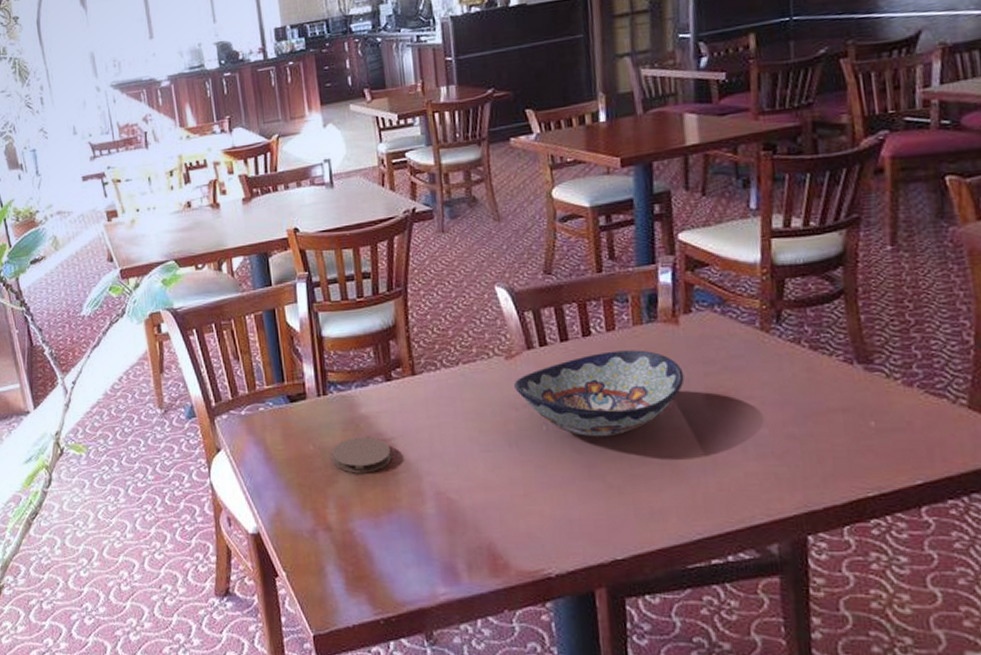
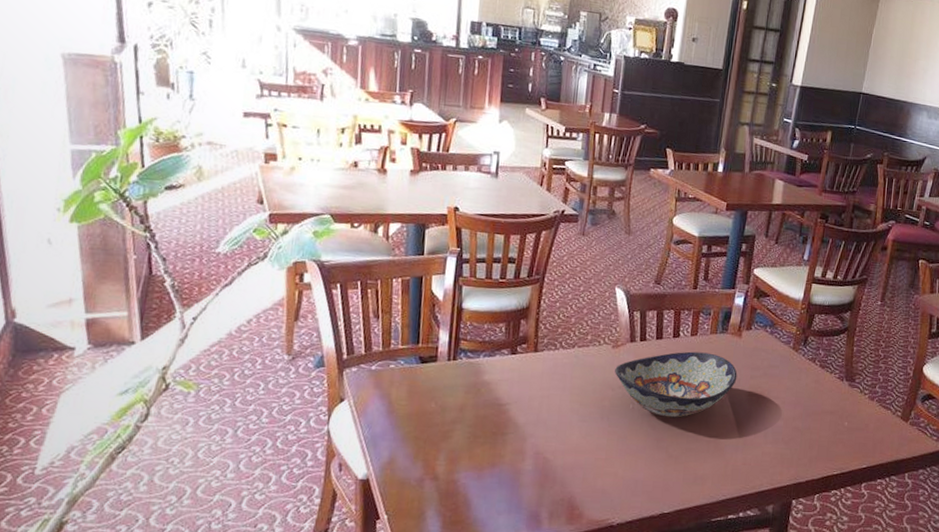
coaster: present [332,437,392,474] -> none [450,400,504,432]

